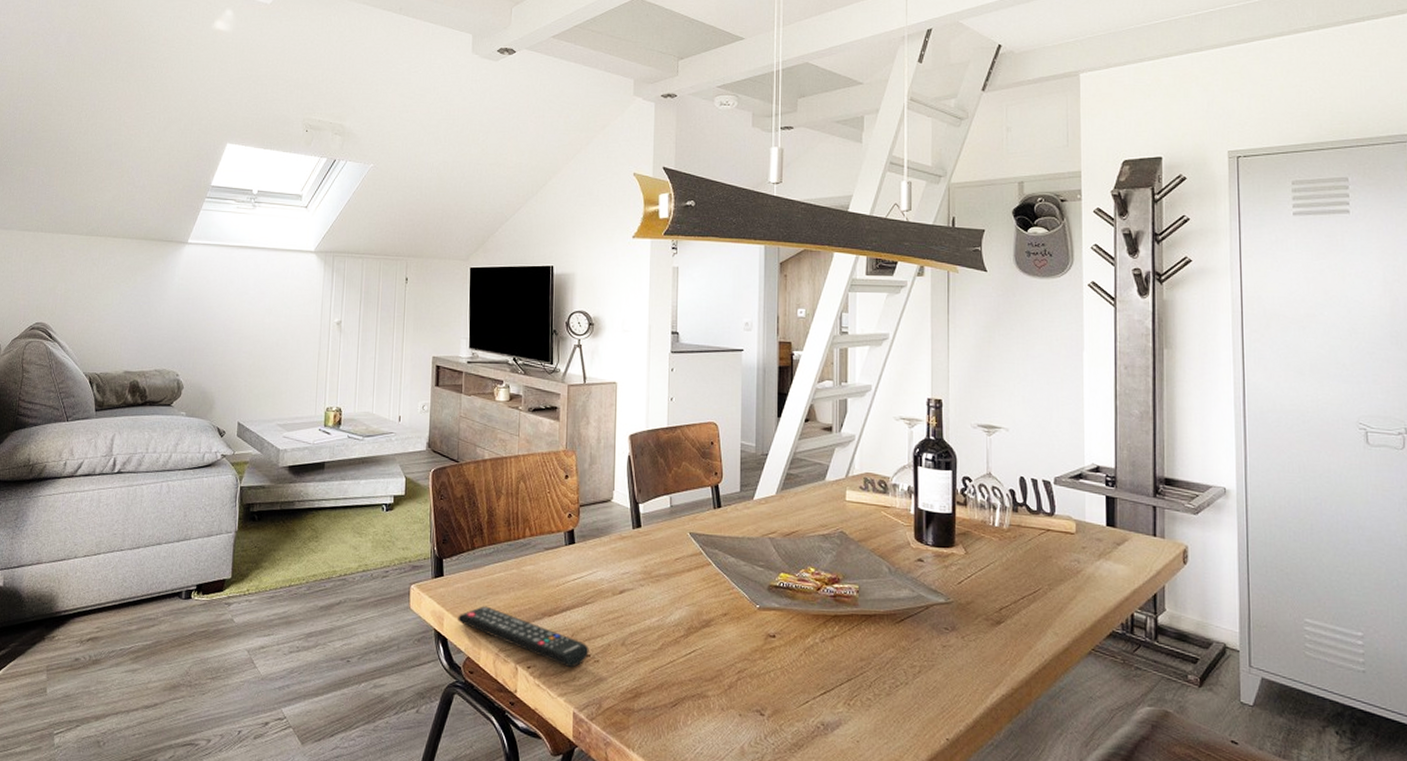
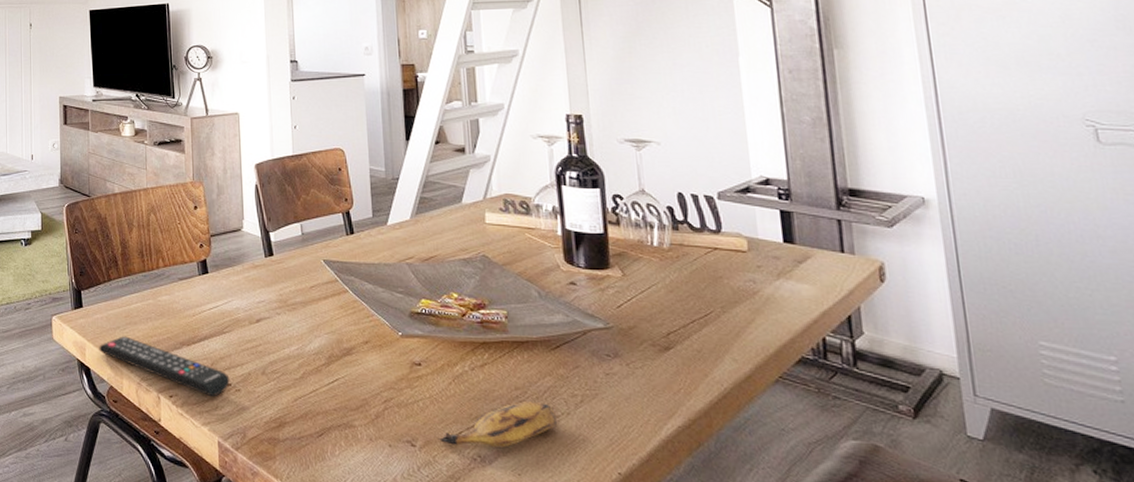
banana: none [786,672,895,716] -> present [438,401,557,448]

